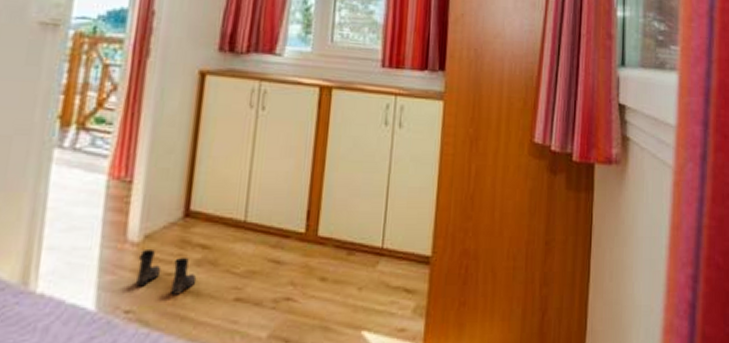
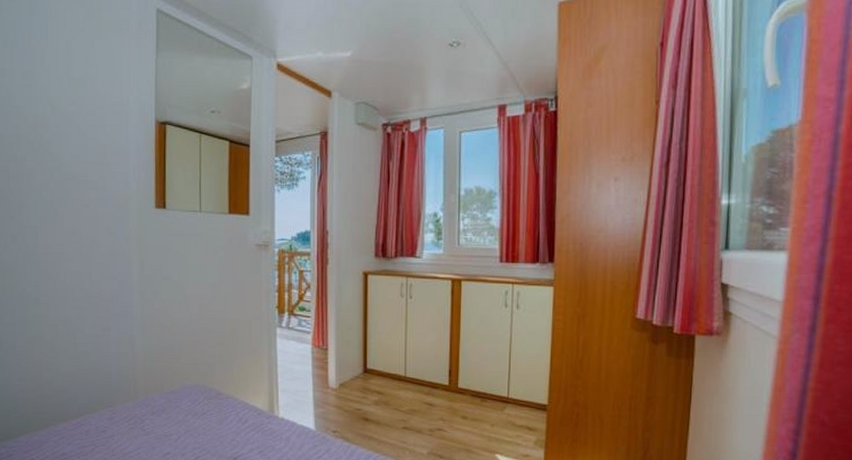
boots: present [136,250,197,295] -> none [338,393,376,423]

